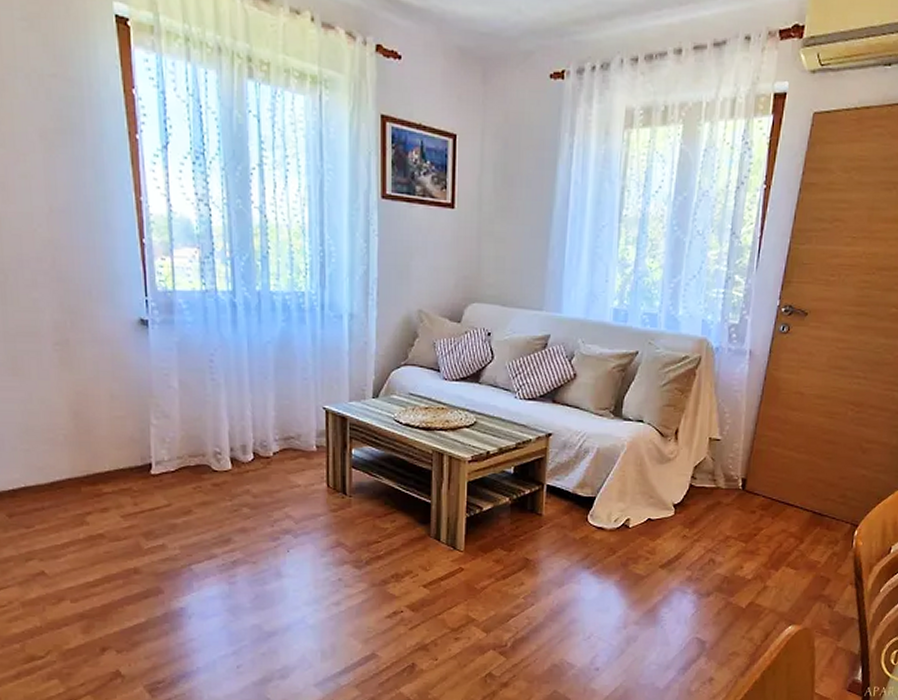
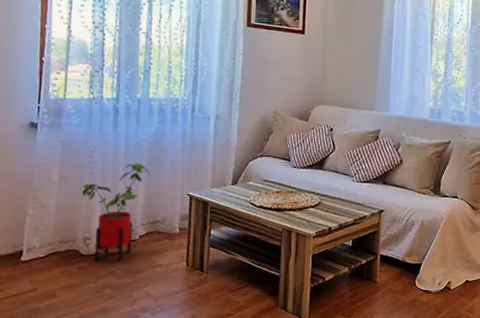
house plant: none [206,369,279,480] -> present [82,162,150,262]

